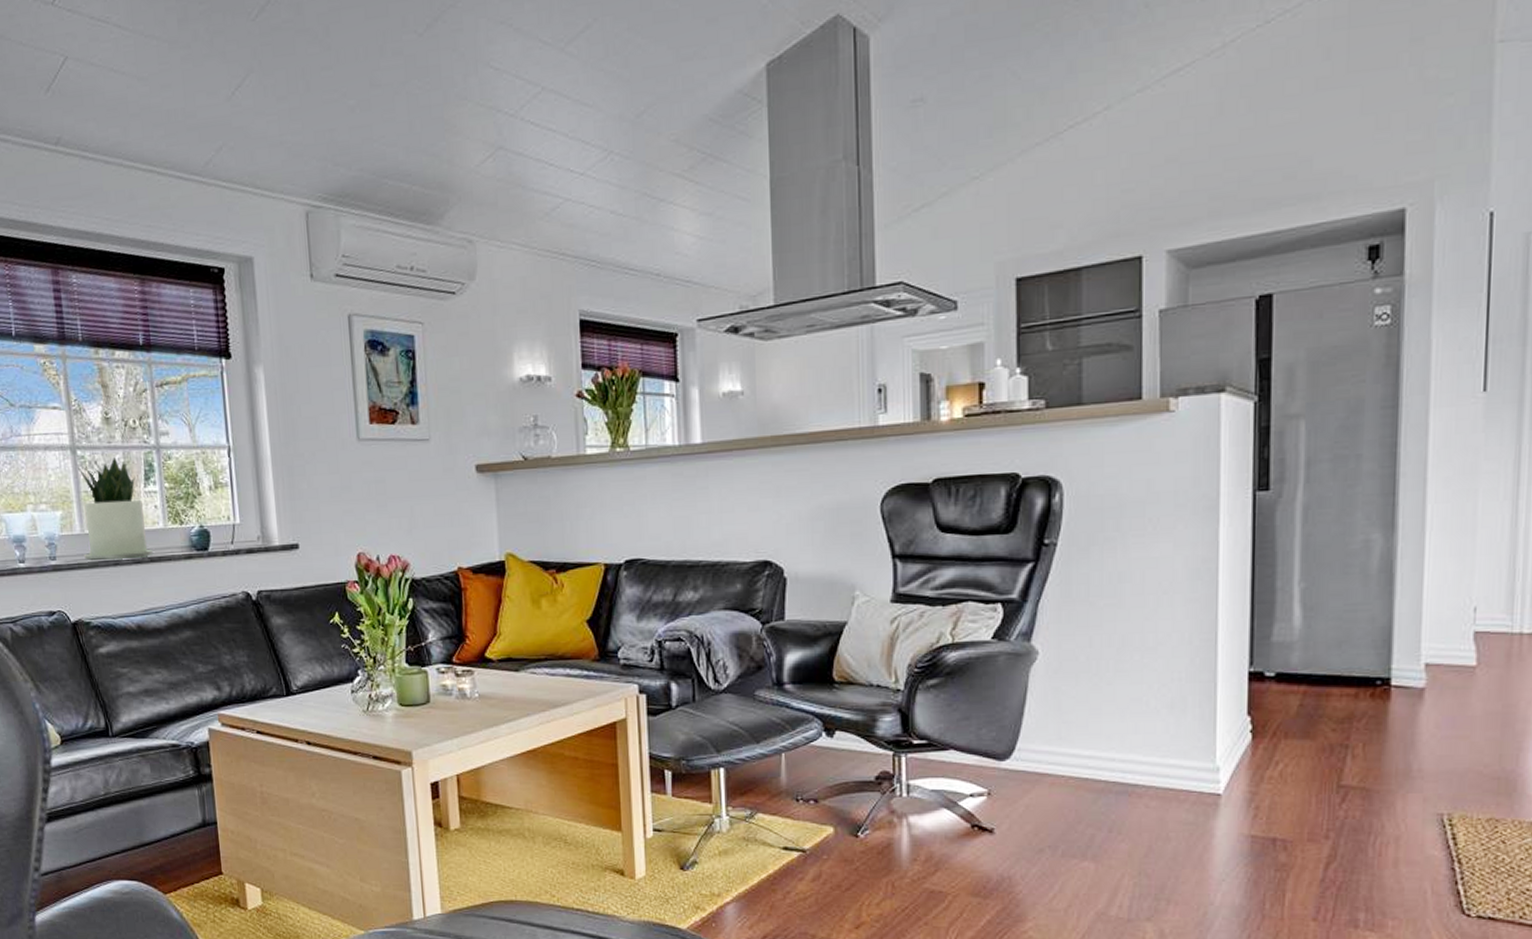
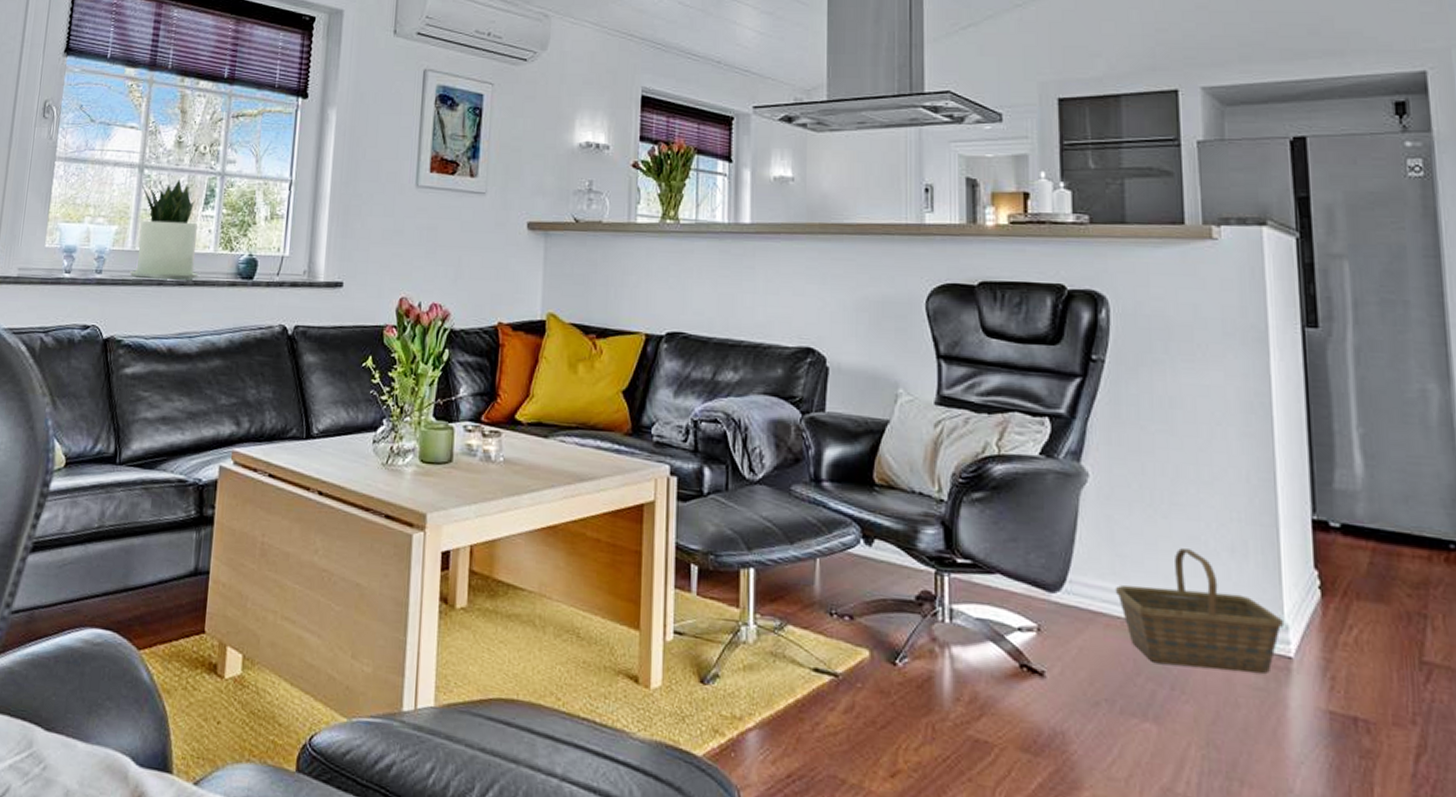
basket: none [1060,710,1215,812] -> present [1115,548,1283,673]

